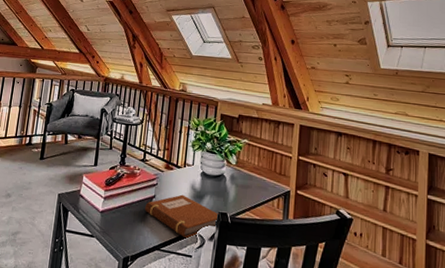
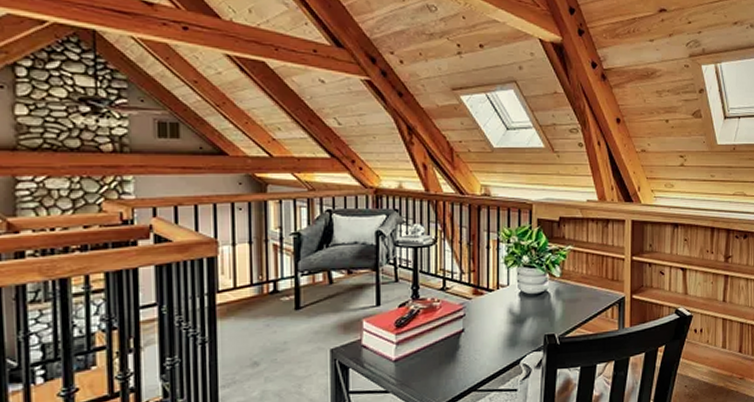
notebook: present [145,194,219,238] -> none [452,322,545,371]

